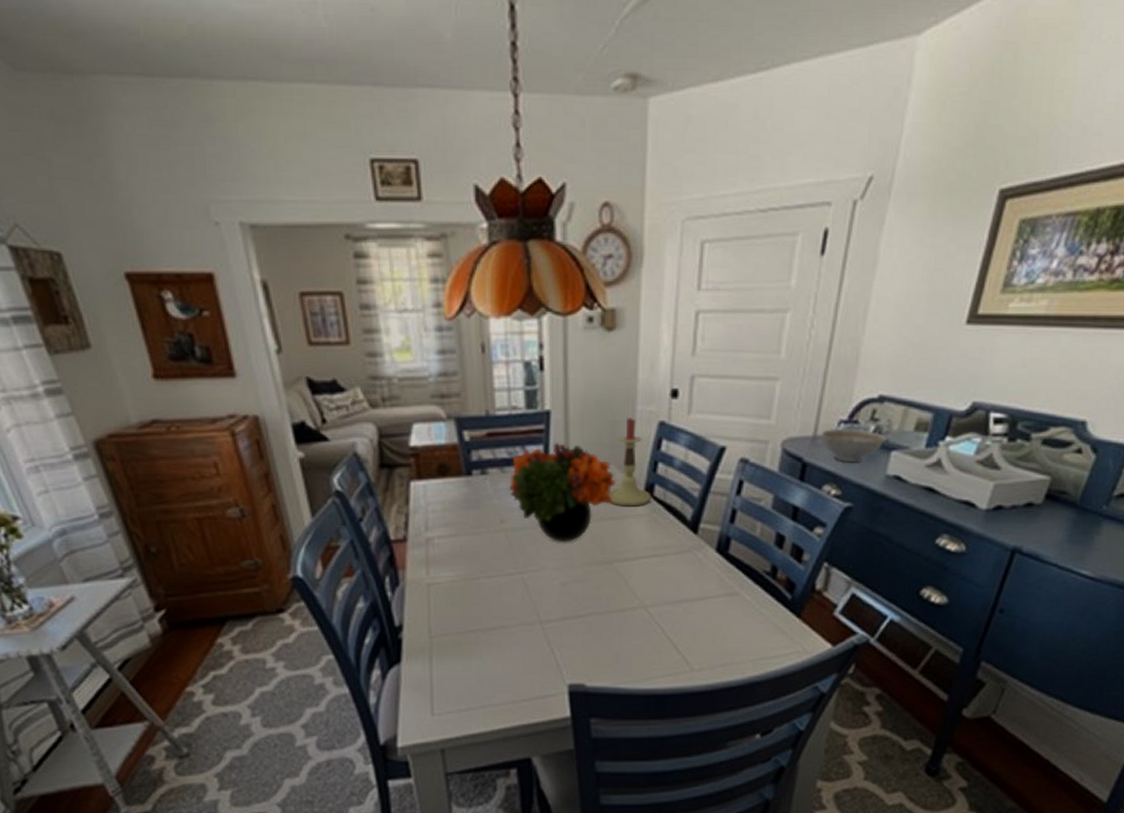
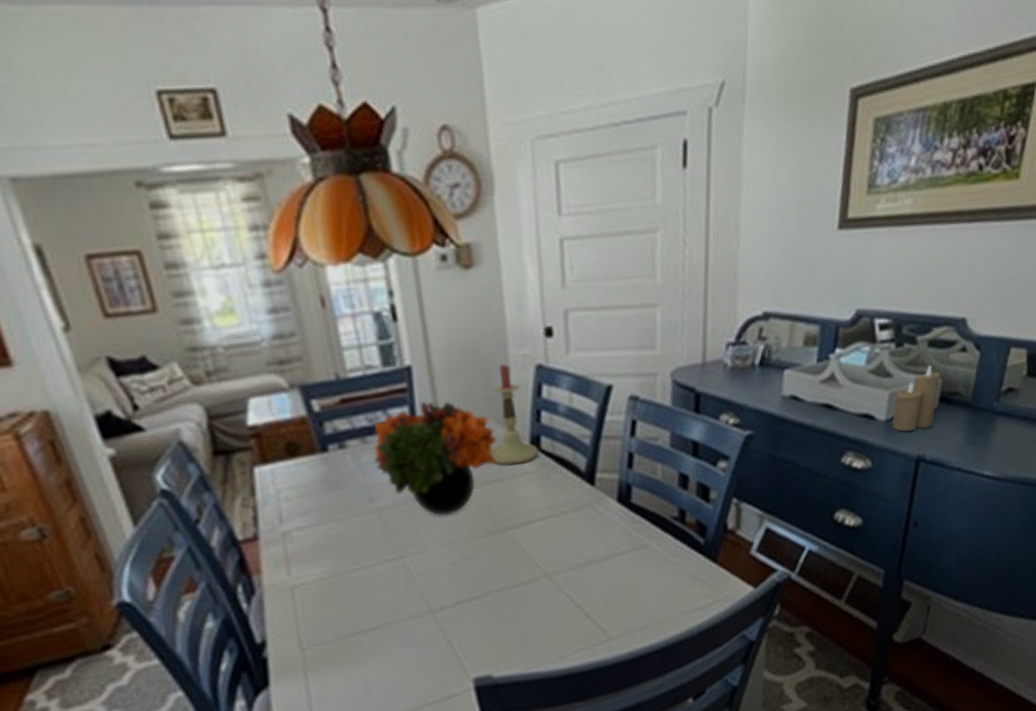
decorative bowl: present [821,428,887,463] -> none [710,349,777,388]
candle: none [992,463,1051,522] -> present [891,365,942,432]

